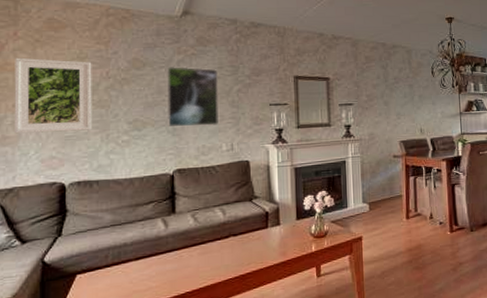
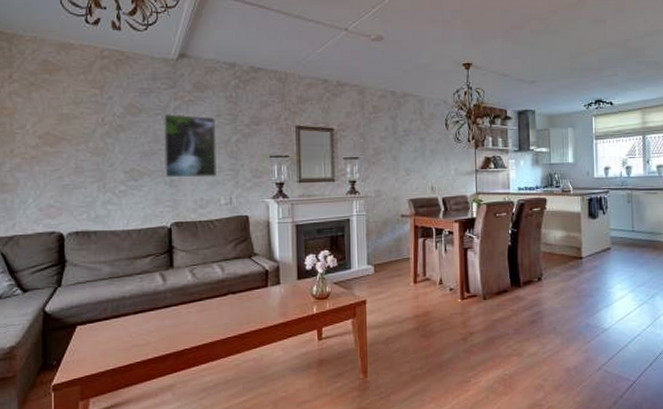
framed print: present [13,57,92,134] -> none [11,101,89,181]

